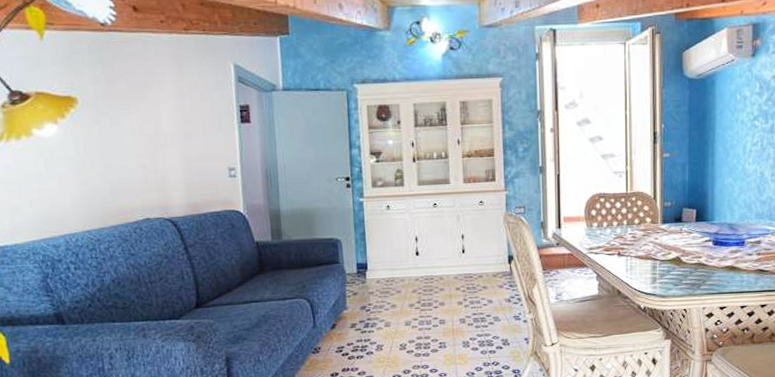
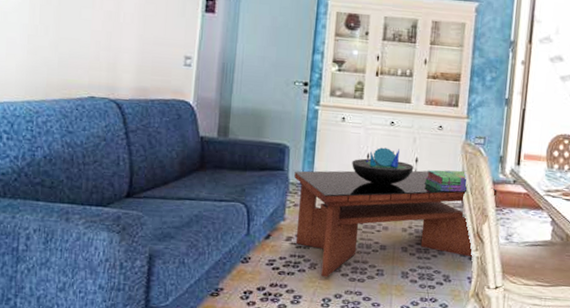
coffee table: none [349,245,542,356] -> present [294,170,497,277]
decorative bowl: none [402,228,461,264] -> present [352,147,414,185]
stack of books: none [473,240,513,263] -> present [425,170,467,193]

